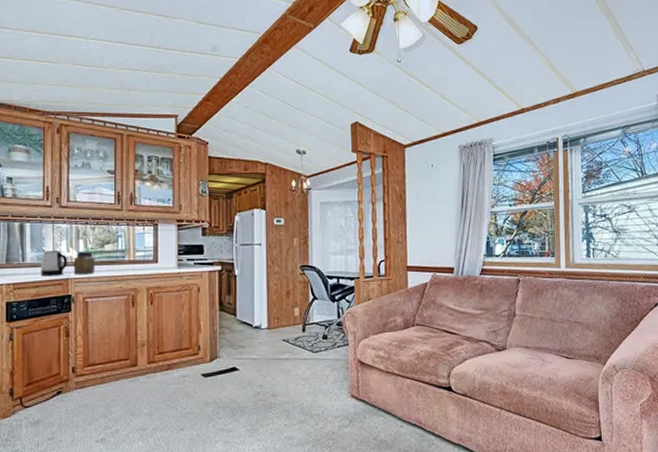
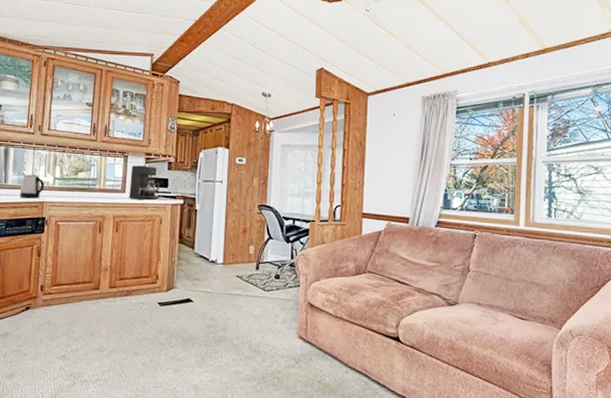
jar: present [73,251,95,275] -> none [48,177,69,200]
coffee maker: none [162,233,196,269] -> present [129,165,160,201]

